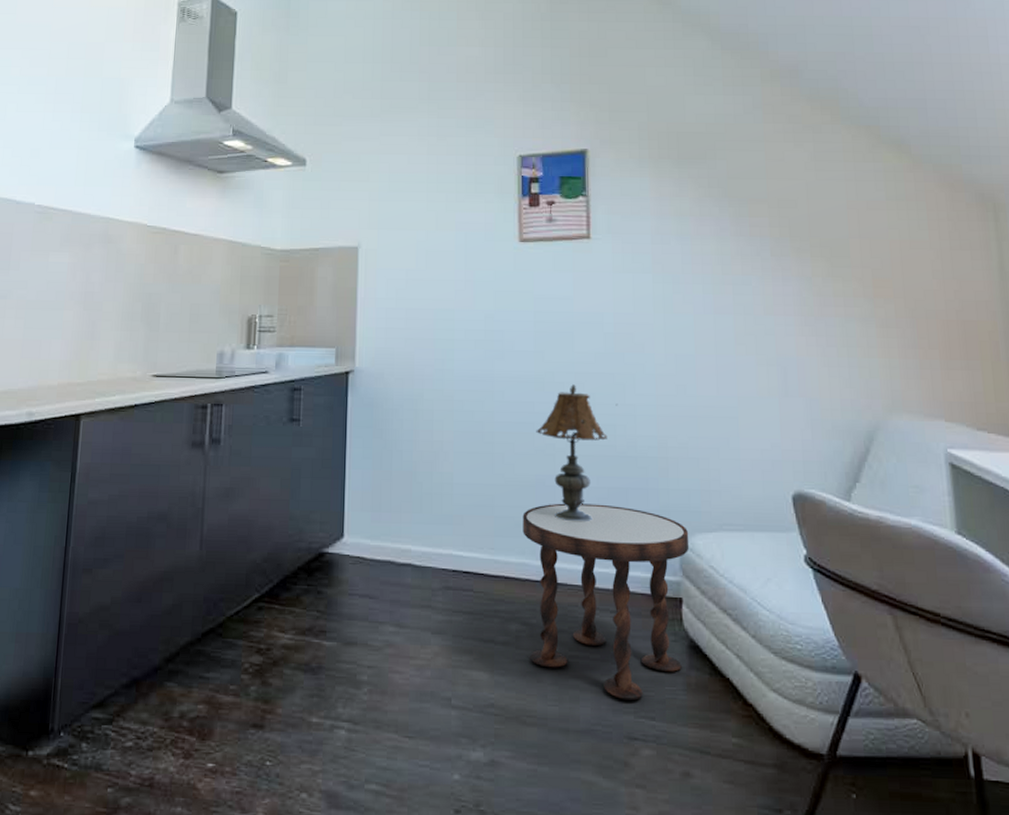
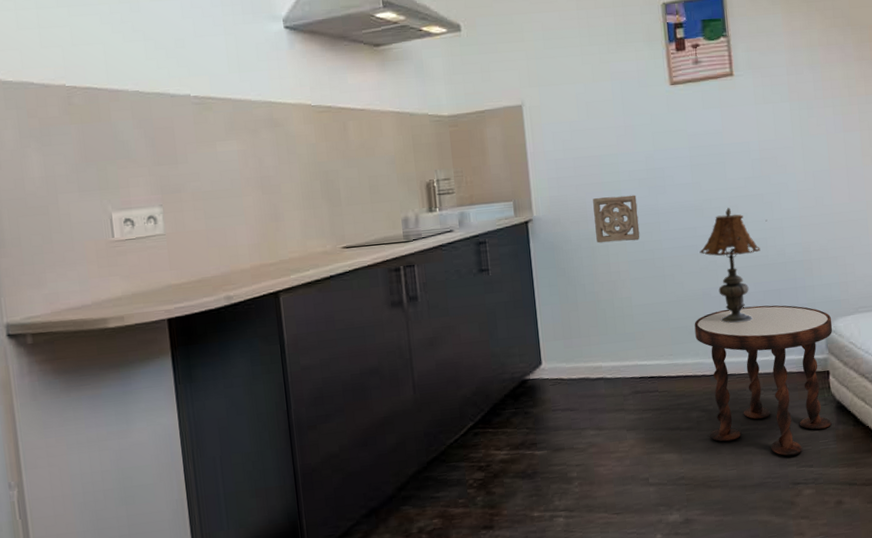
wall ornament: none [421,356,470,409] -> present [593,195,640,244]

